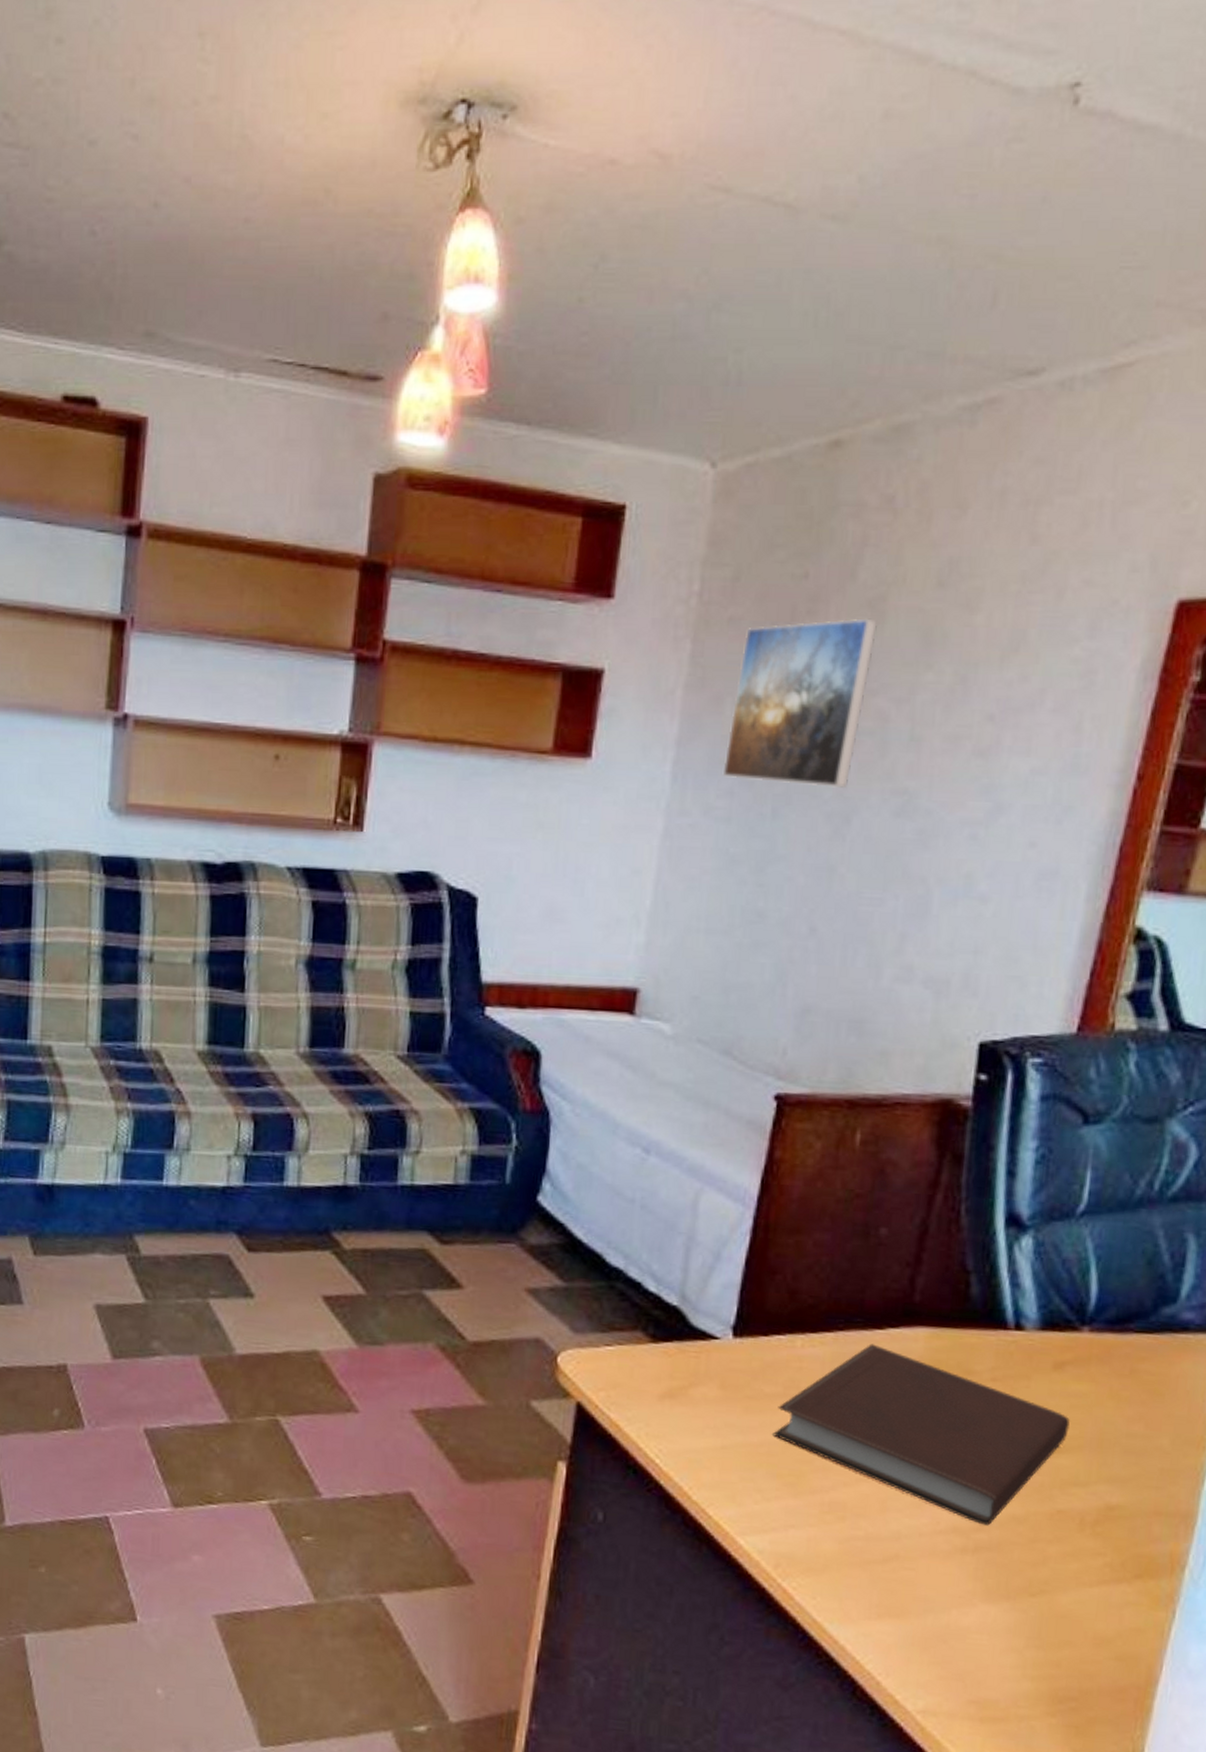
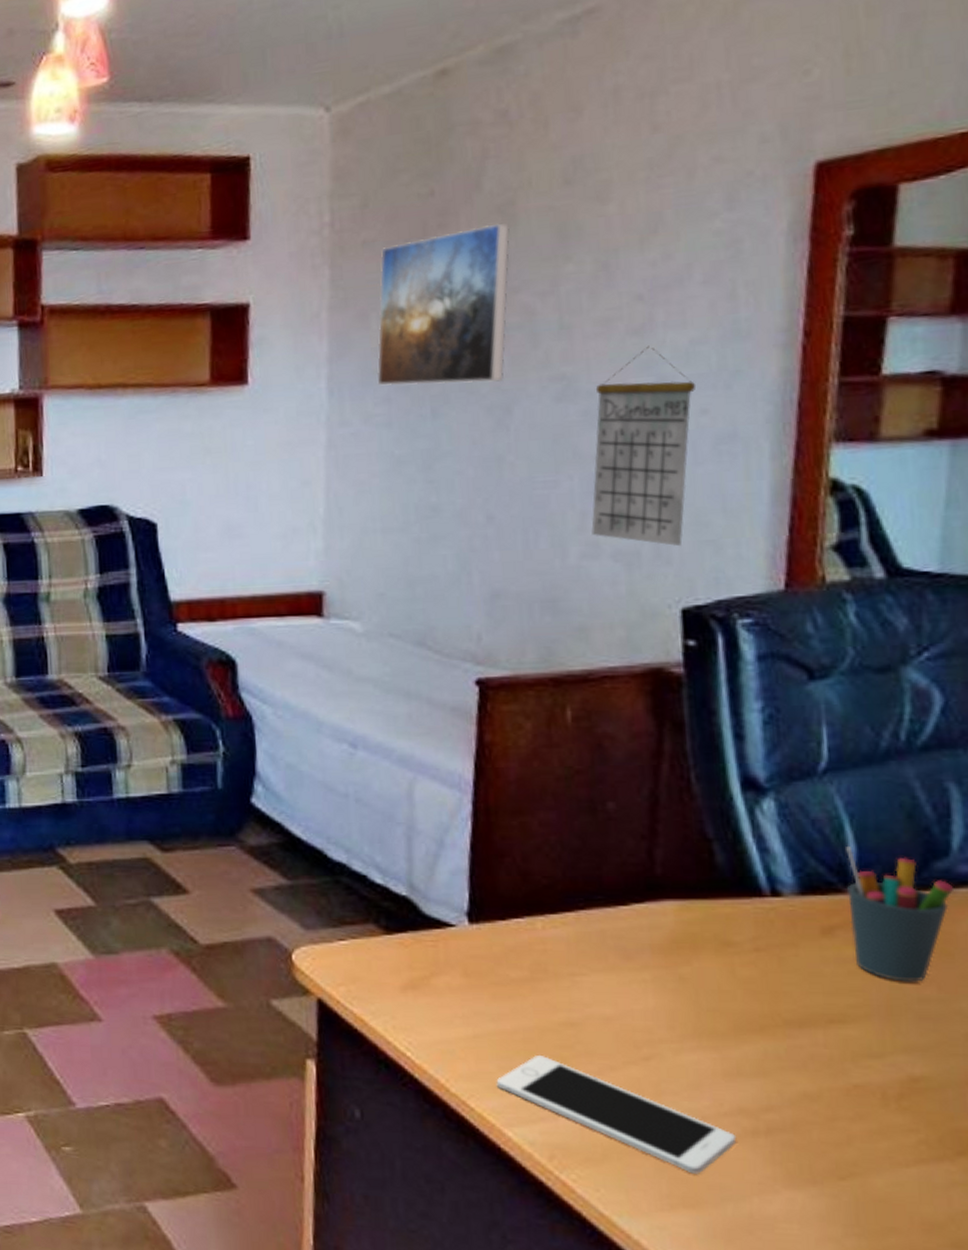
cell phone: none [736,1468,947,1587] -> present [496,1054,737,1174]
notebook: present [773,1343,1070,1526] -> none [526,921,851,1105]
calendar: none [907,769,1028,980] -> present [591,345,695,547]
pen holder: none [1079,1287,1175,1419] -> present [846,847,953,982]

